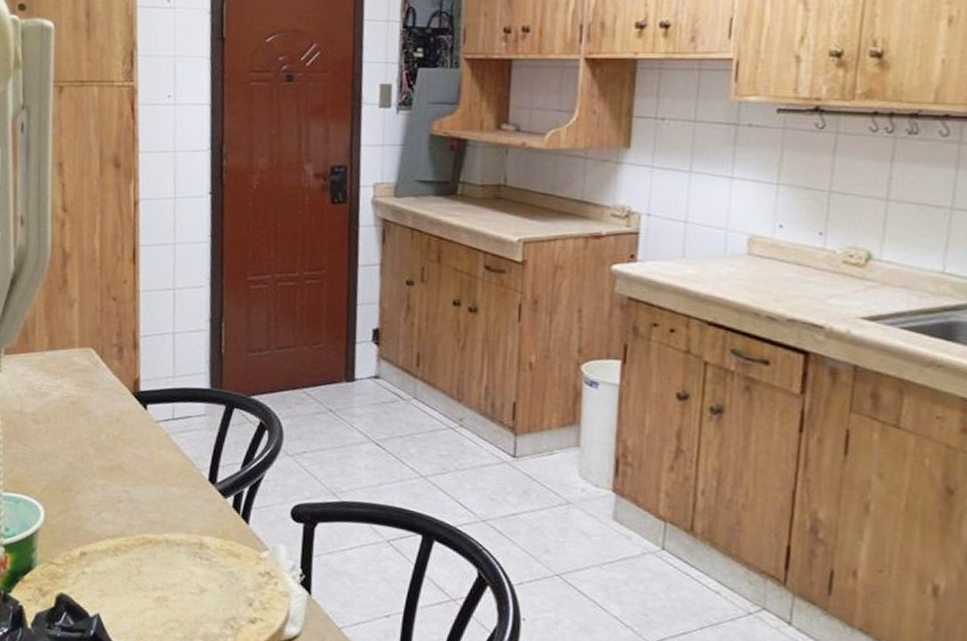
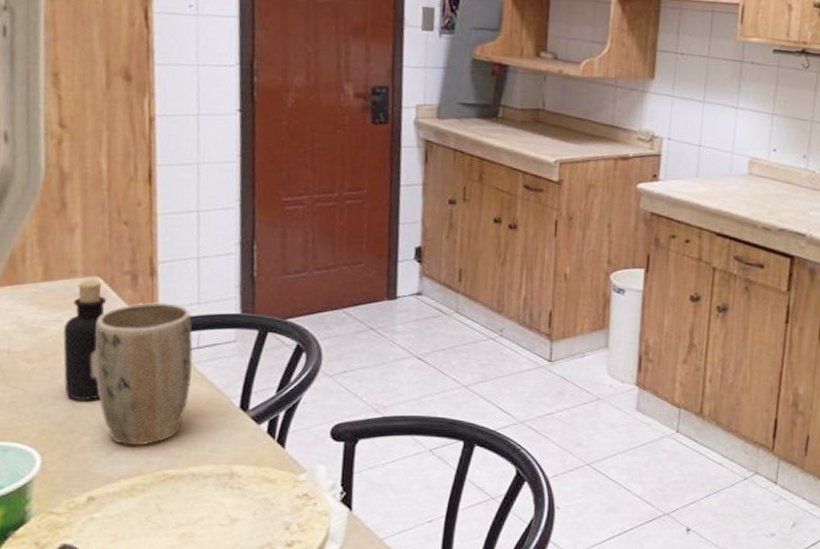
bottle: none [63,351,98,462] -> present [63,280,107,400]
plant pot: none [88,373,169,508] -> present [95,302,193,445]

